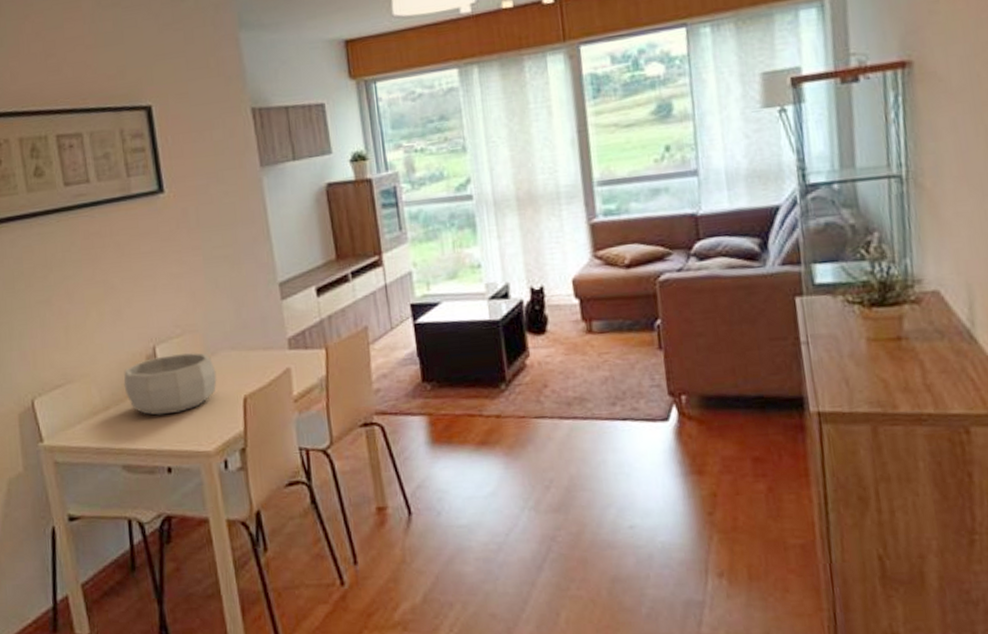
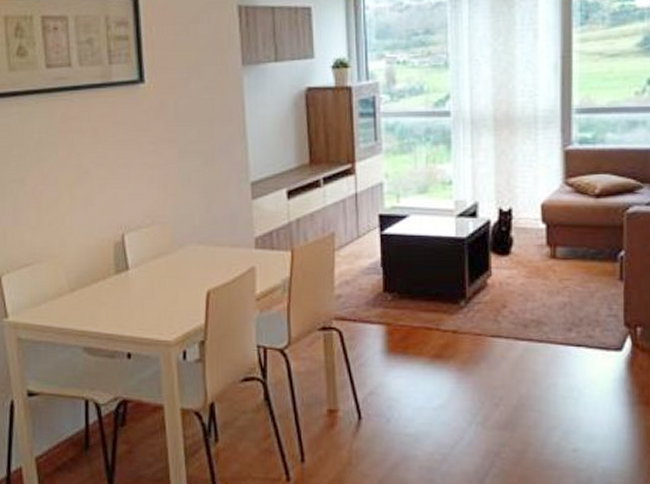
decorative bowl: present [123,352,217,416] -> none [90,243,182,302]

